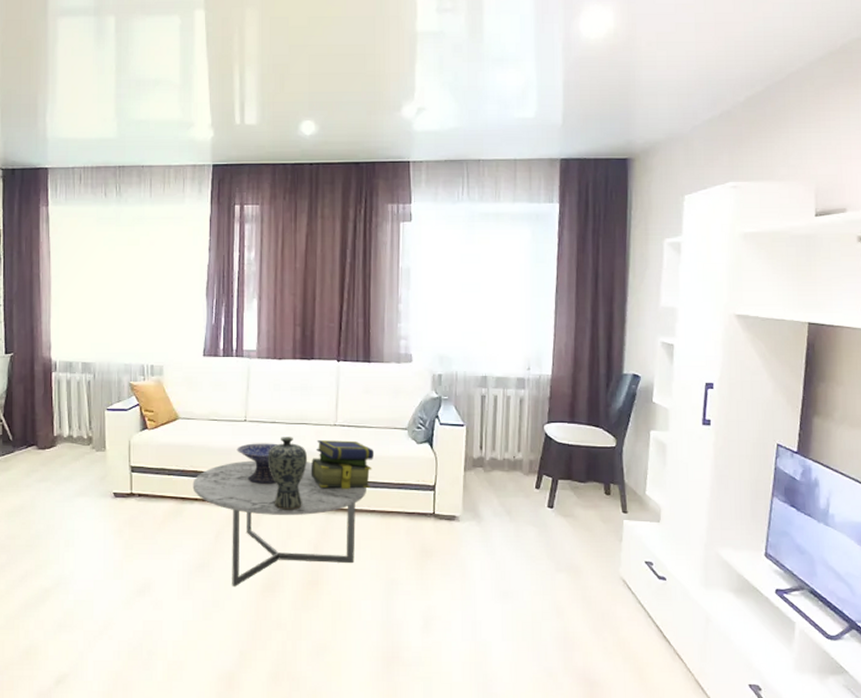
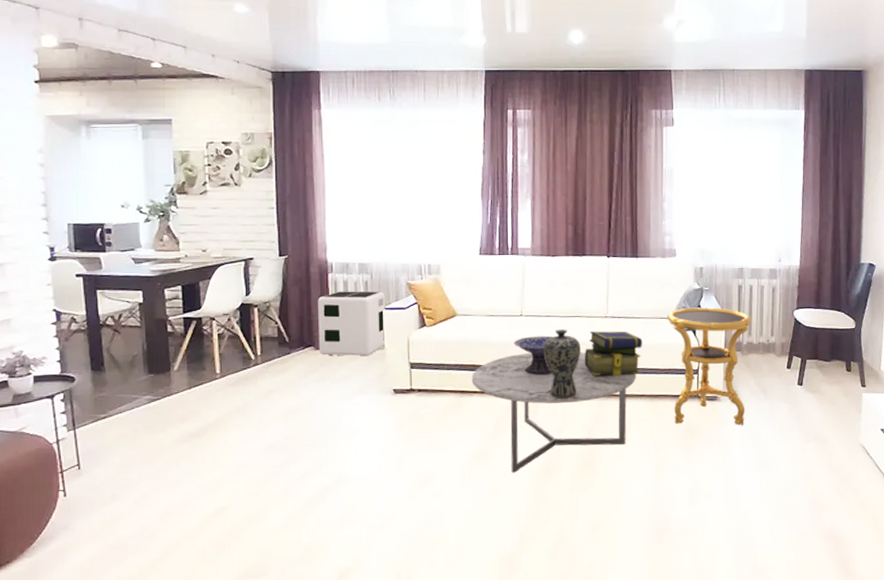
air purifier: none [41,390,107,458] -> present [318,291,385,357]
side table: none [401,418,496,549] -> present [667,307,752,425]

